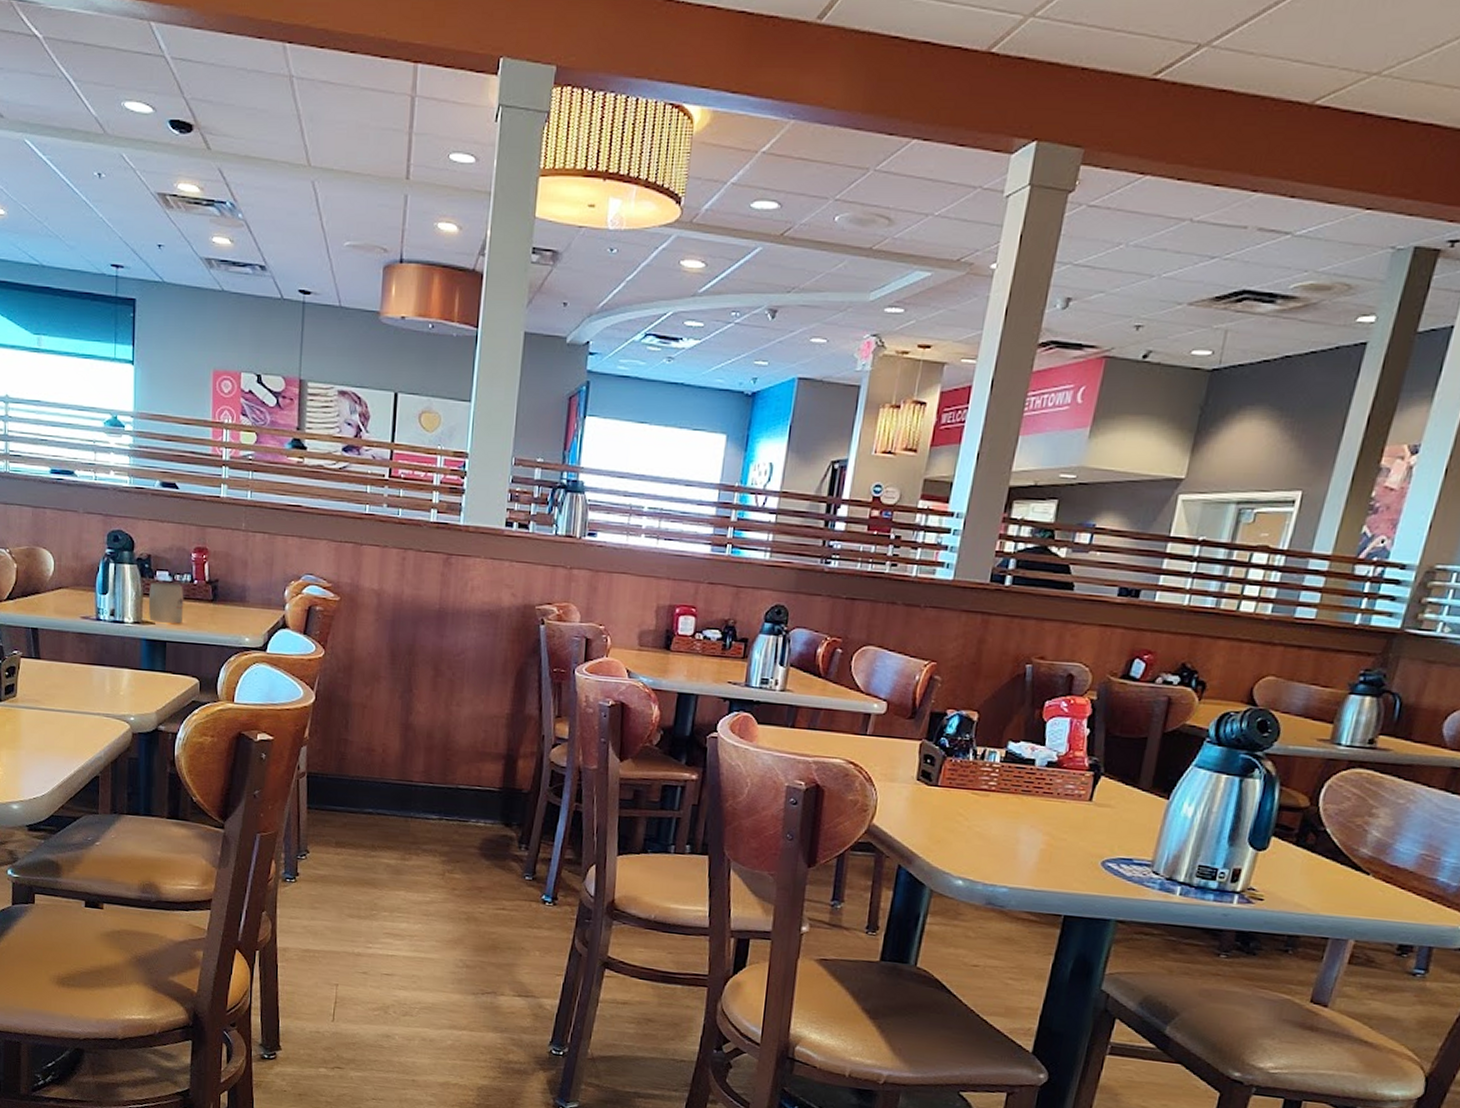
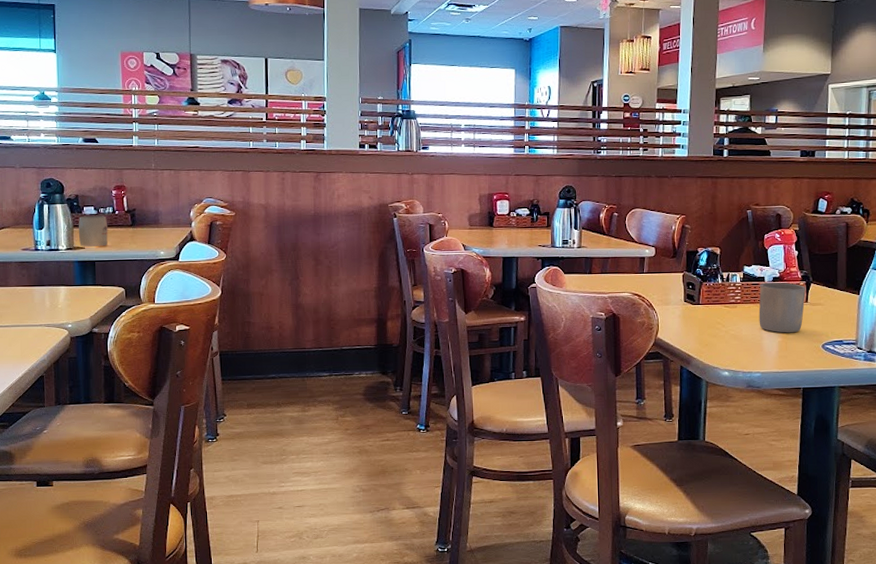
mug: none [1017,767,1092,841] -> present [758,282,806,333]

